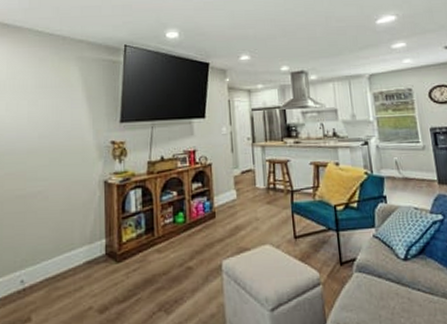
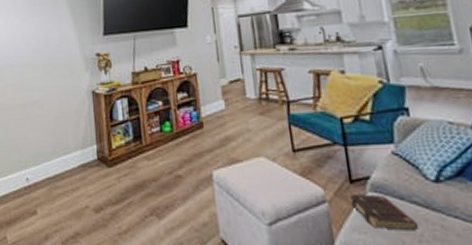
book: none [337,274,392,306] -> present [346,194,420,231]

